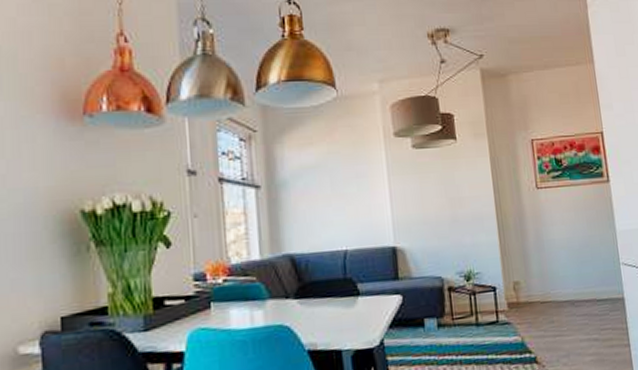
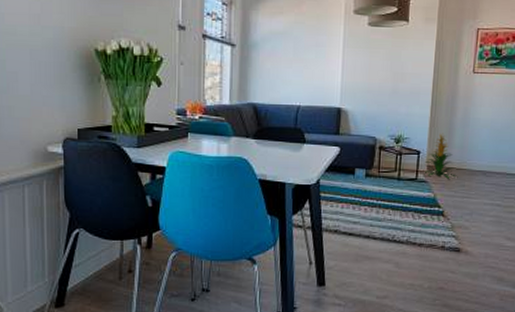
indoor plant: none [502,261,542,316] -> present [423,133,456,179]

